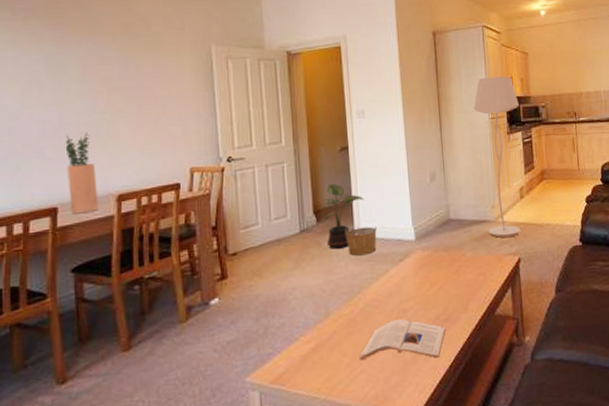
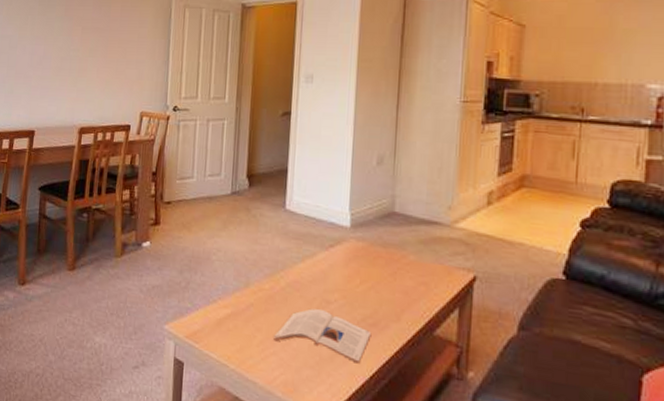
vase: present [65,132,99,214] -> none [44,66,66,140]
potted plant: present [320,184,364,249] -> none [252,149,300,220]
basket: present [345,226,377,256] -> none [275,200,310,232]
floor lamp: present [473,76,521,238] -> none [438,51,504,249]

